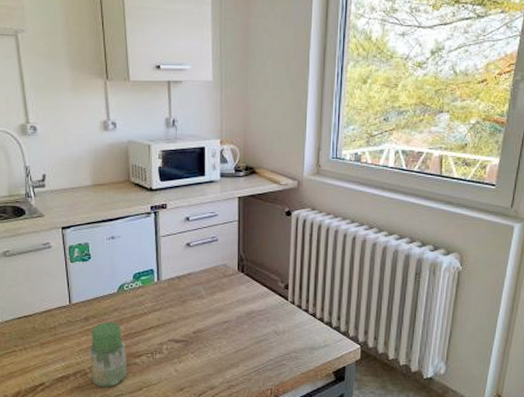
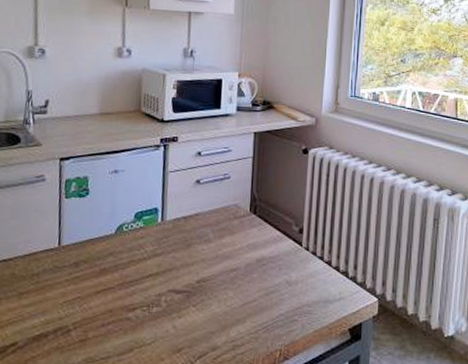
jar: present [89,321,127,387] -> none [74,267,119,348]

